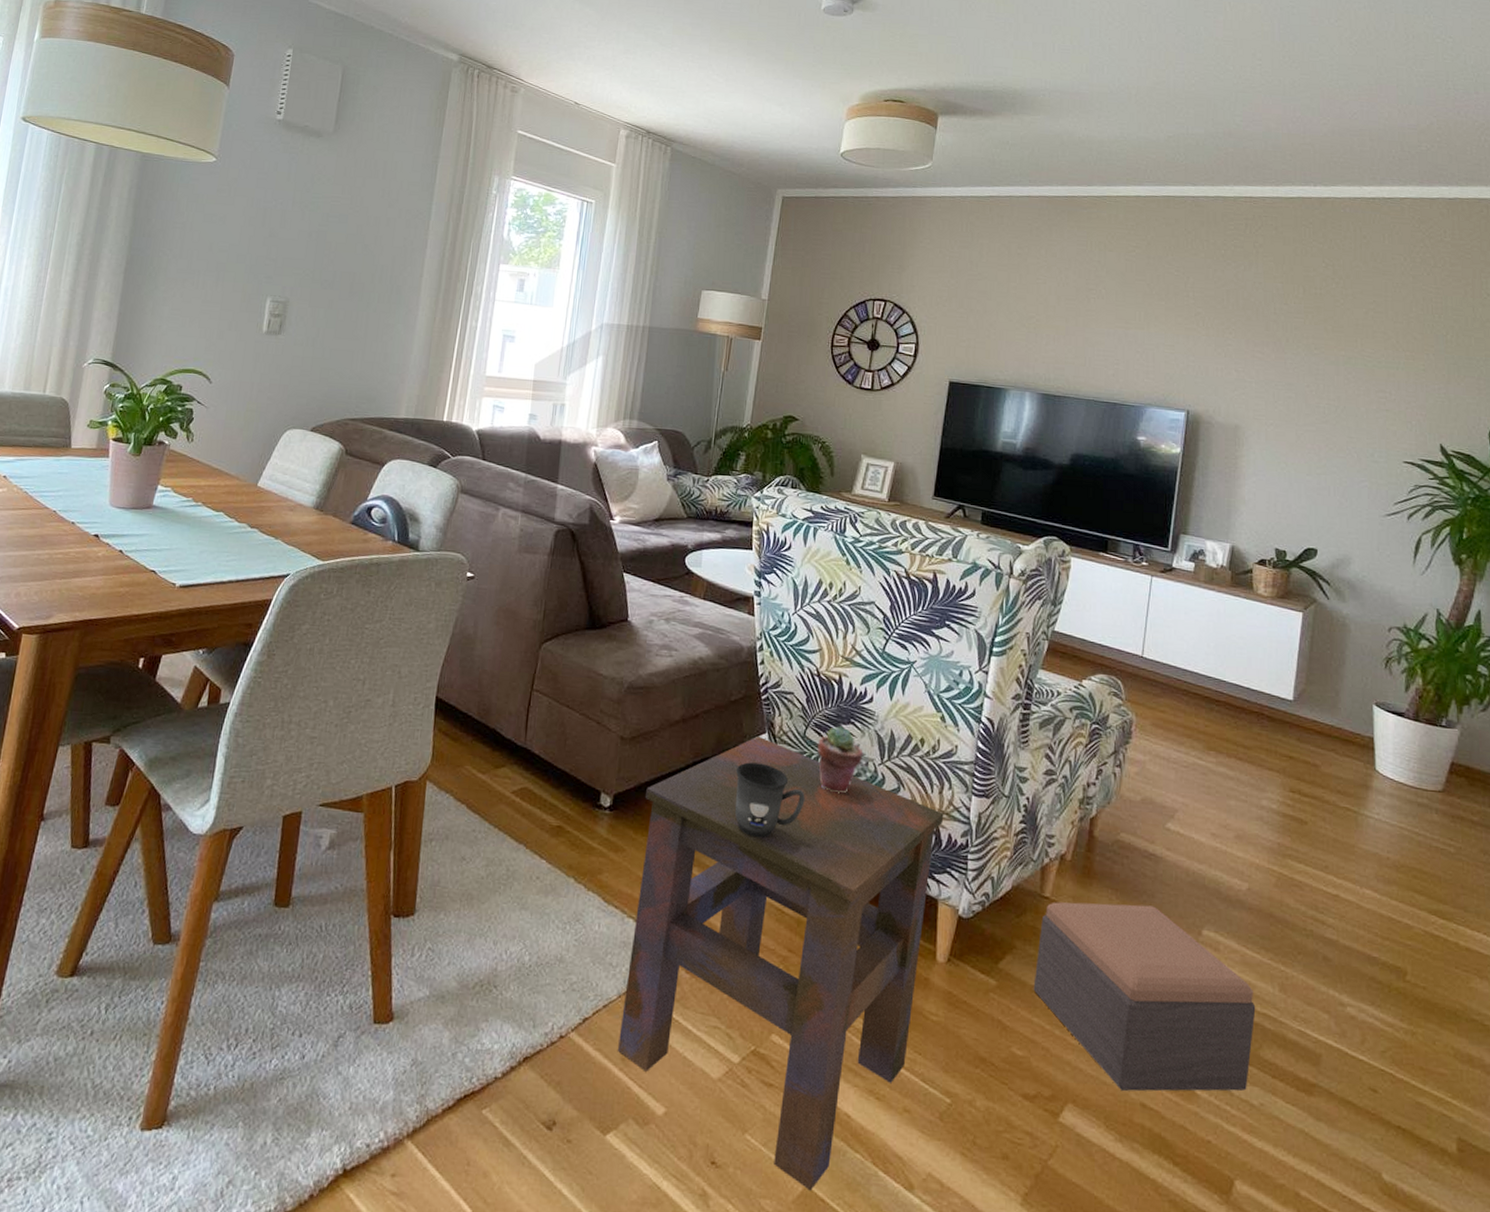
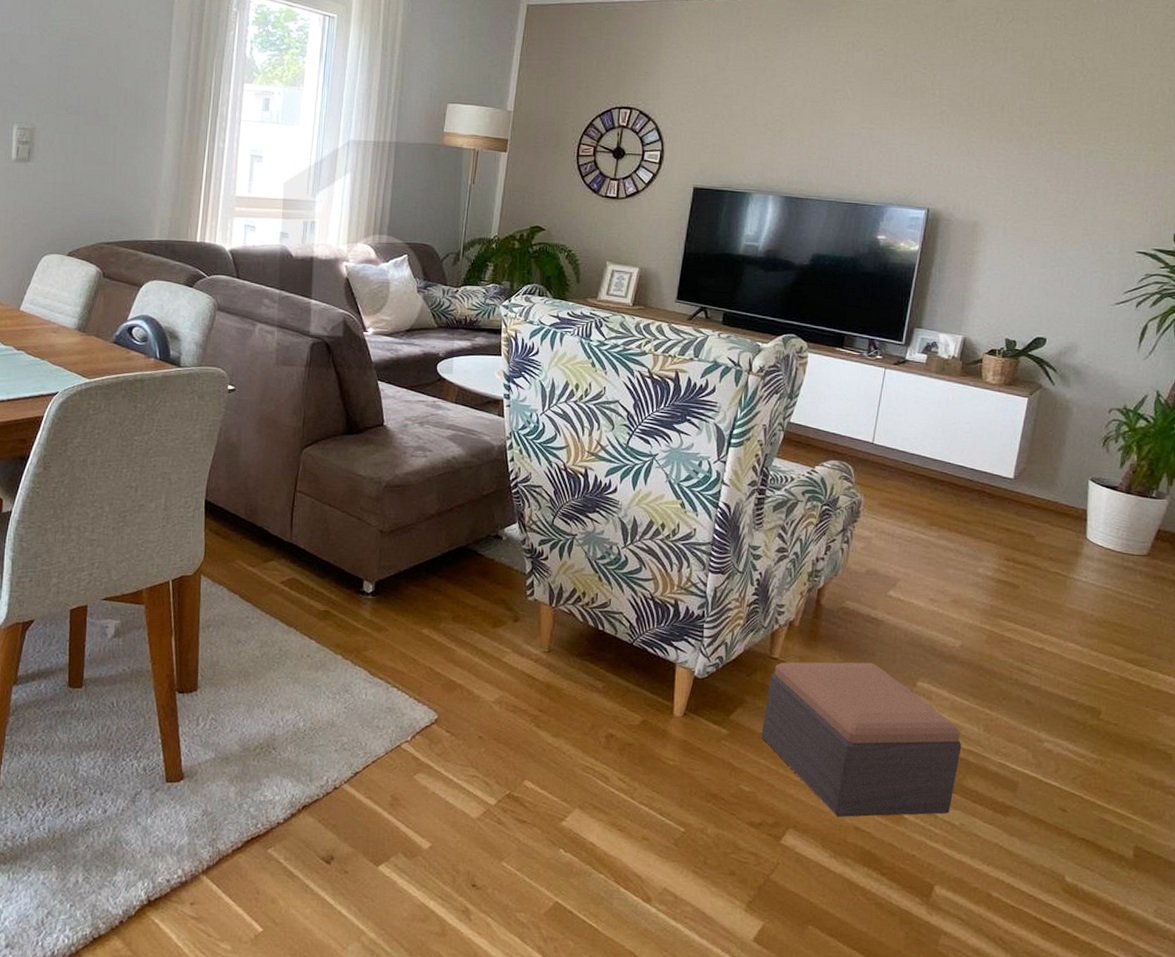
side table: present [617,735,944,1191] -> none [386,525,683,905]
mug: present [734,762,805,839] -> none [488,549,553,616]
potted succulent: present [817,726,864,794] -> none [564,515,608,575]

